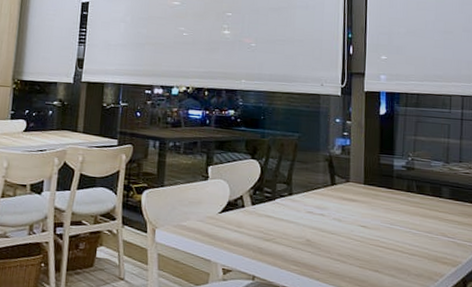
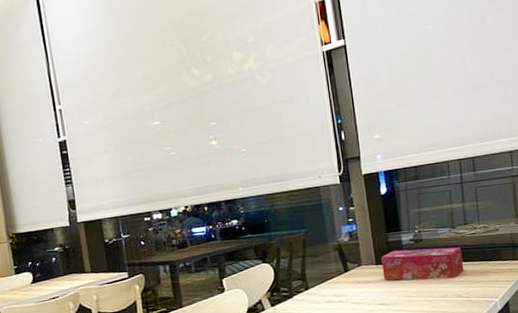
tissue box: none [369,173,454,215] -> present [381,247,465,281]

